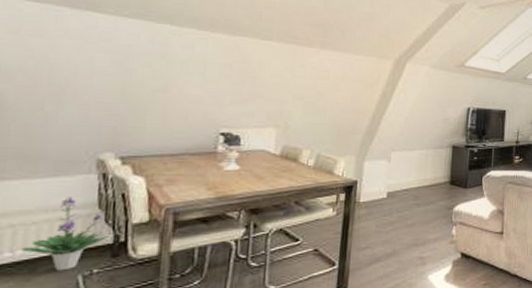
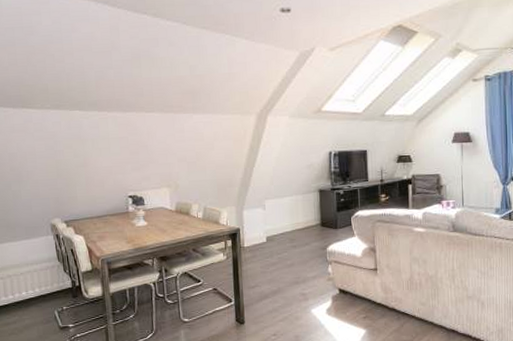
potted plant: present [21,197,110,271] -> none [18,254,69,308]

